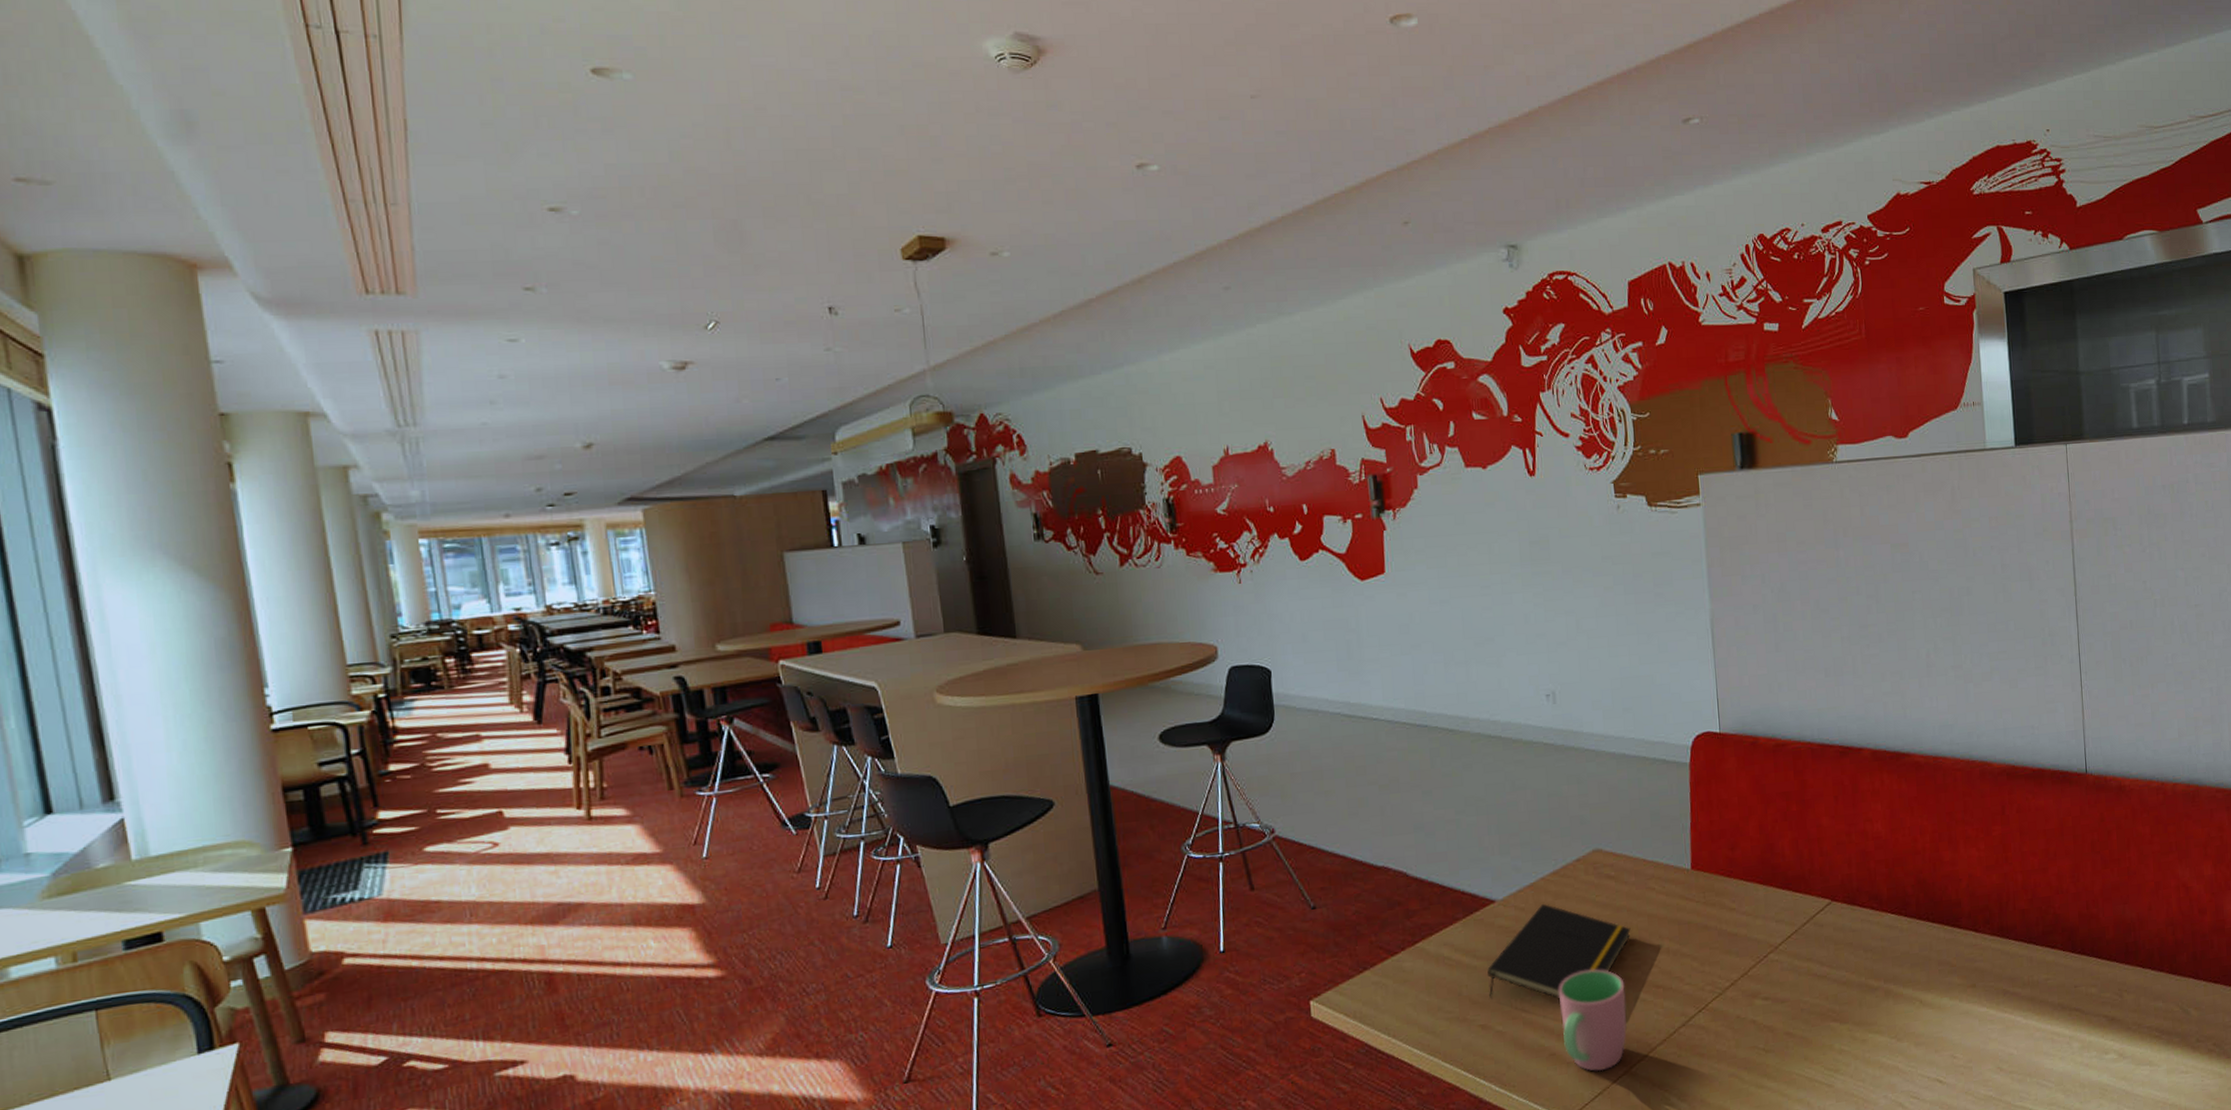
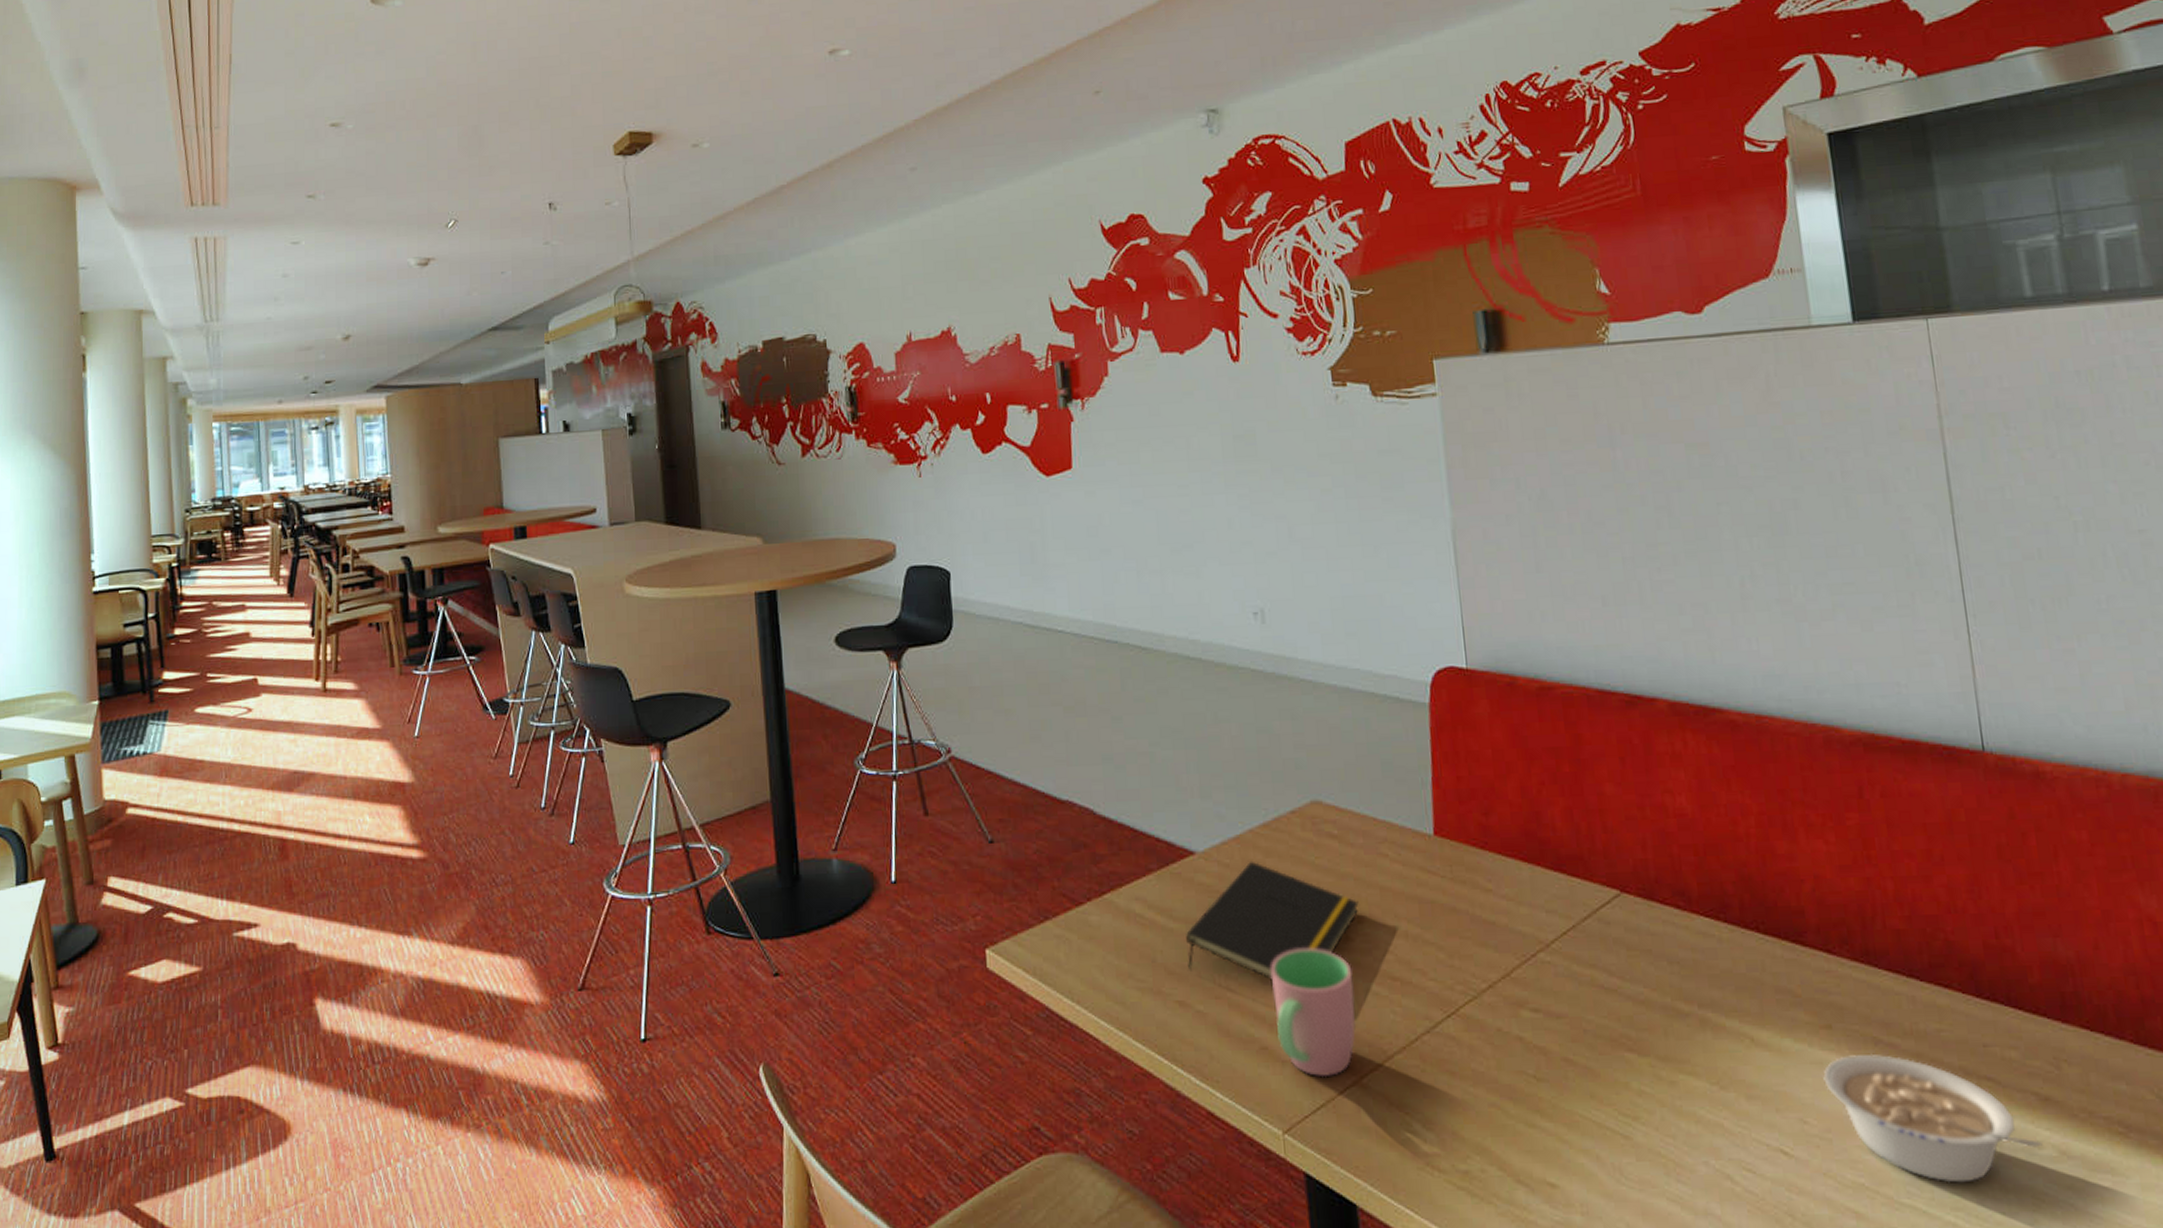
legume: none [1968,1001,2108,1087] -> present [1823,1053,2043,1183]

